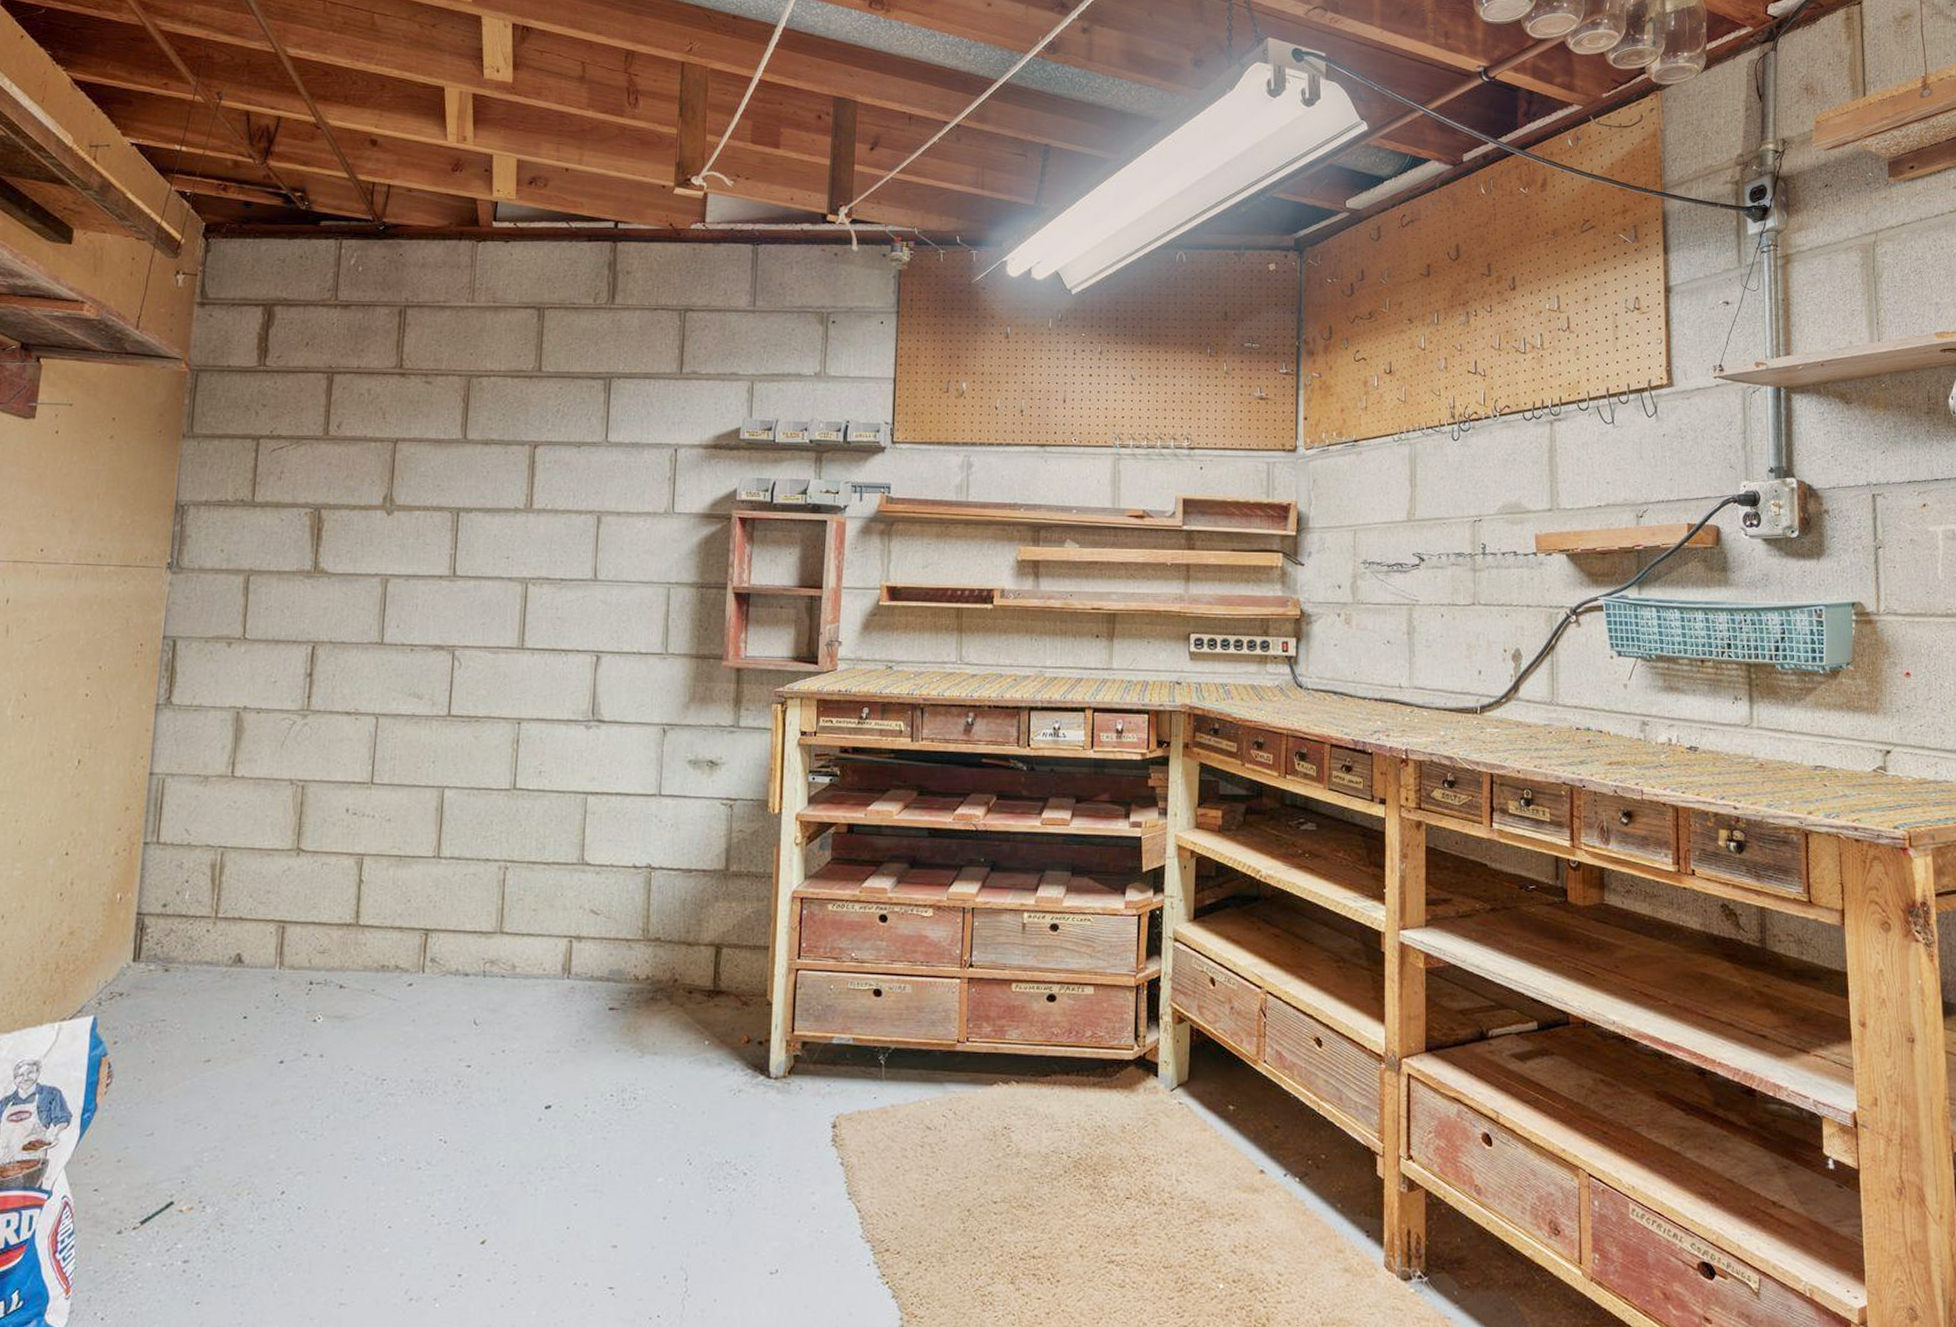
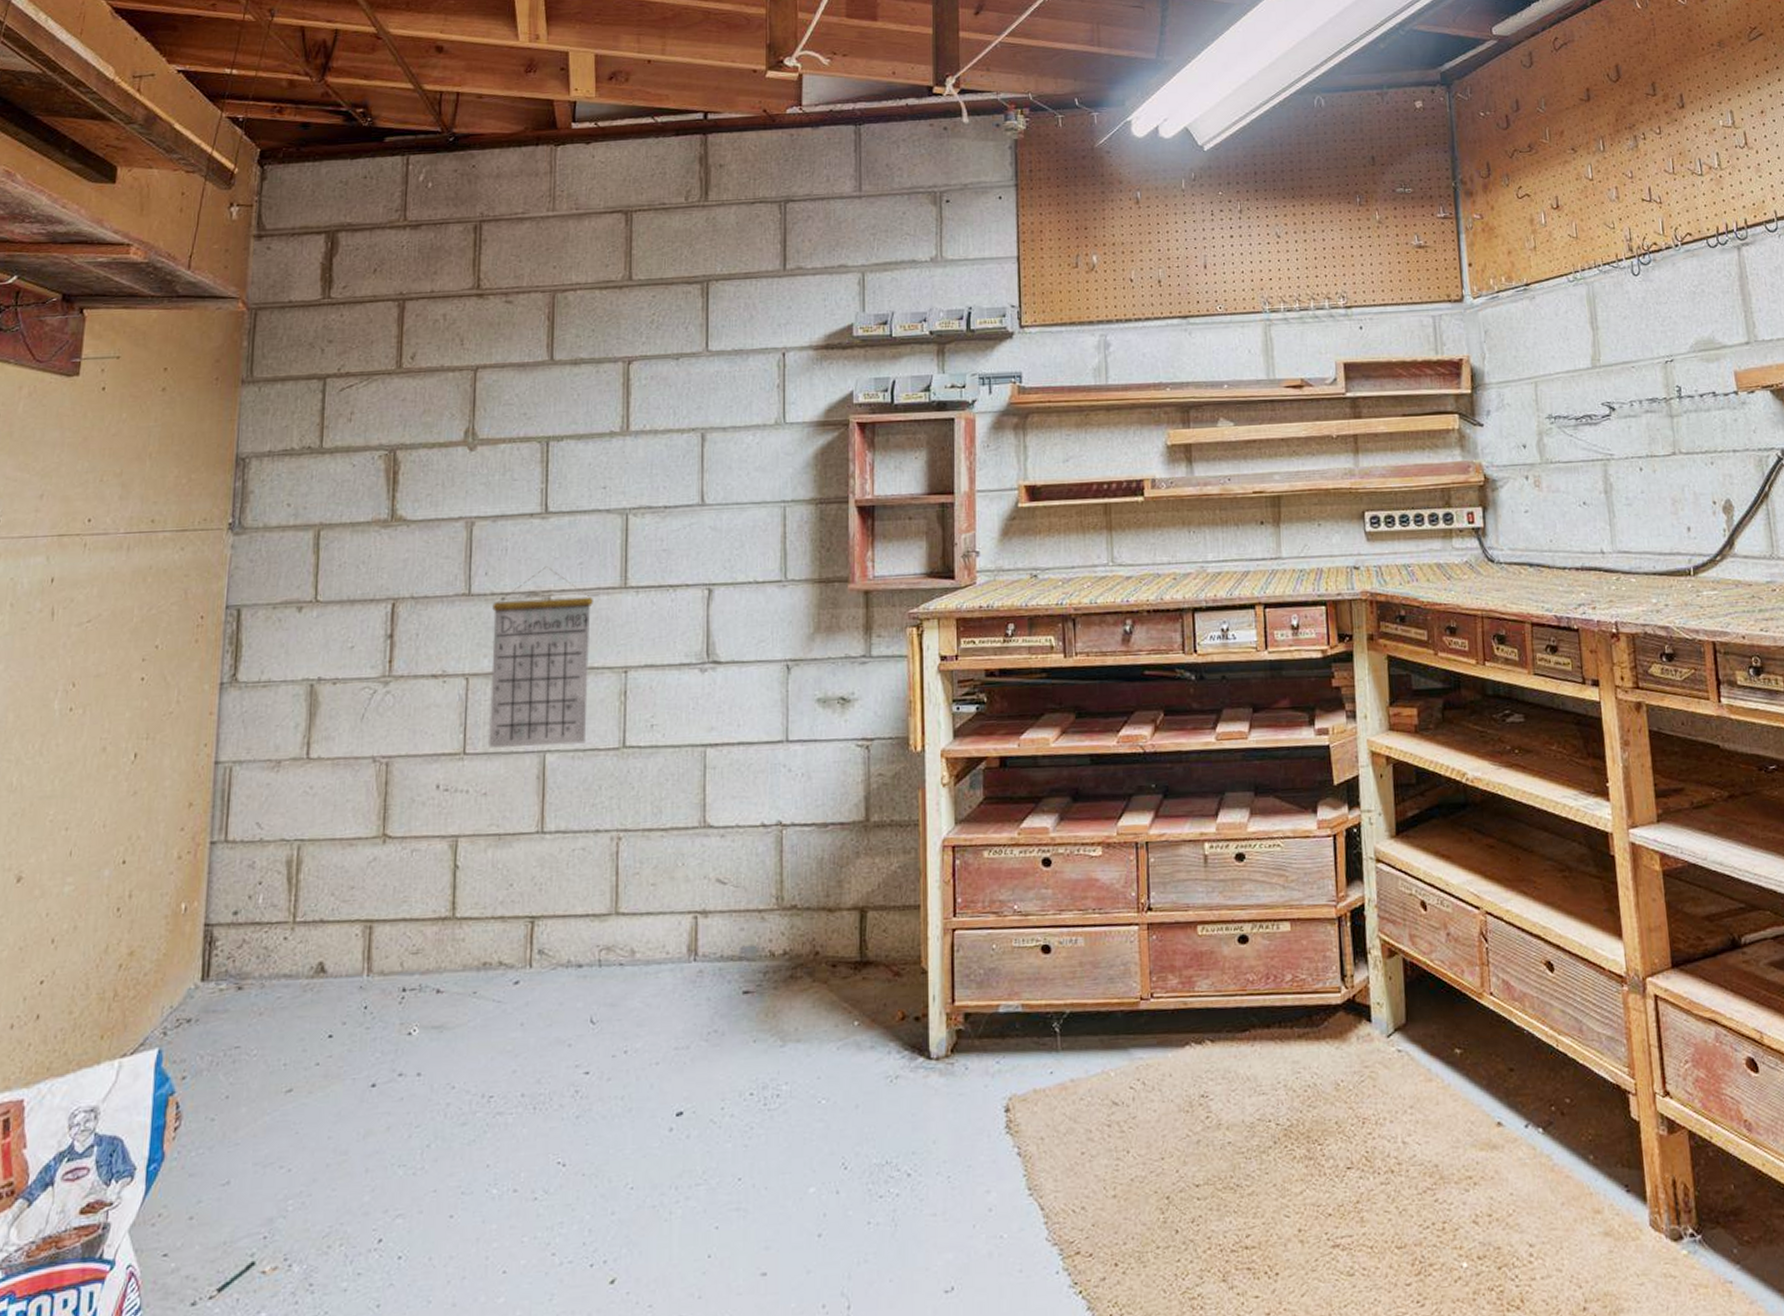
calendar: none [394,624,493,783] -> present [489,566,593,748]

